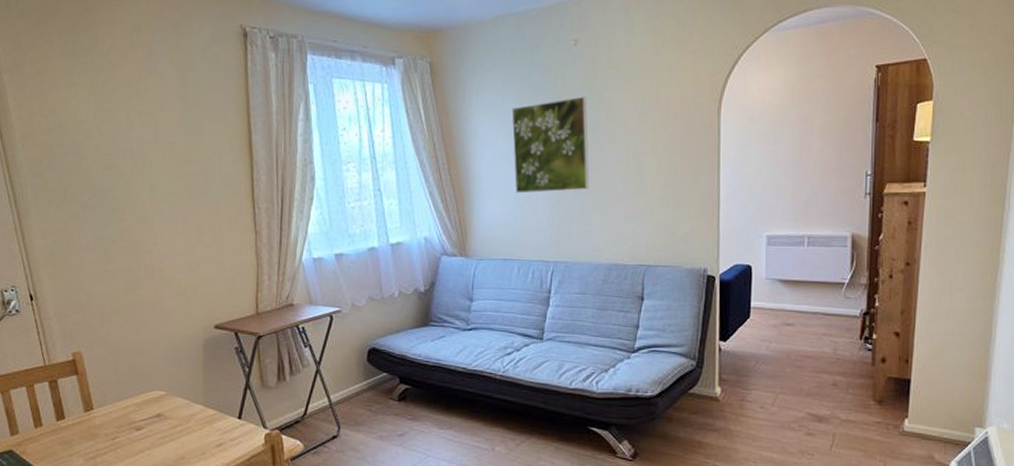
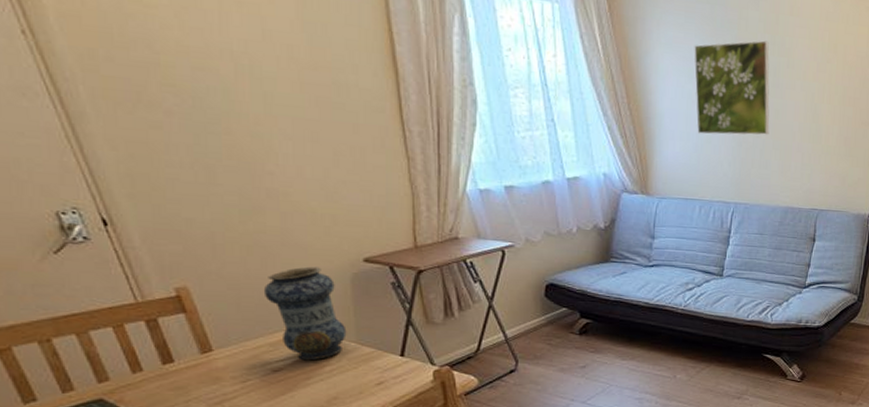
vase: none [135,333,196,421] -> present [263,266,347,361]

